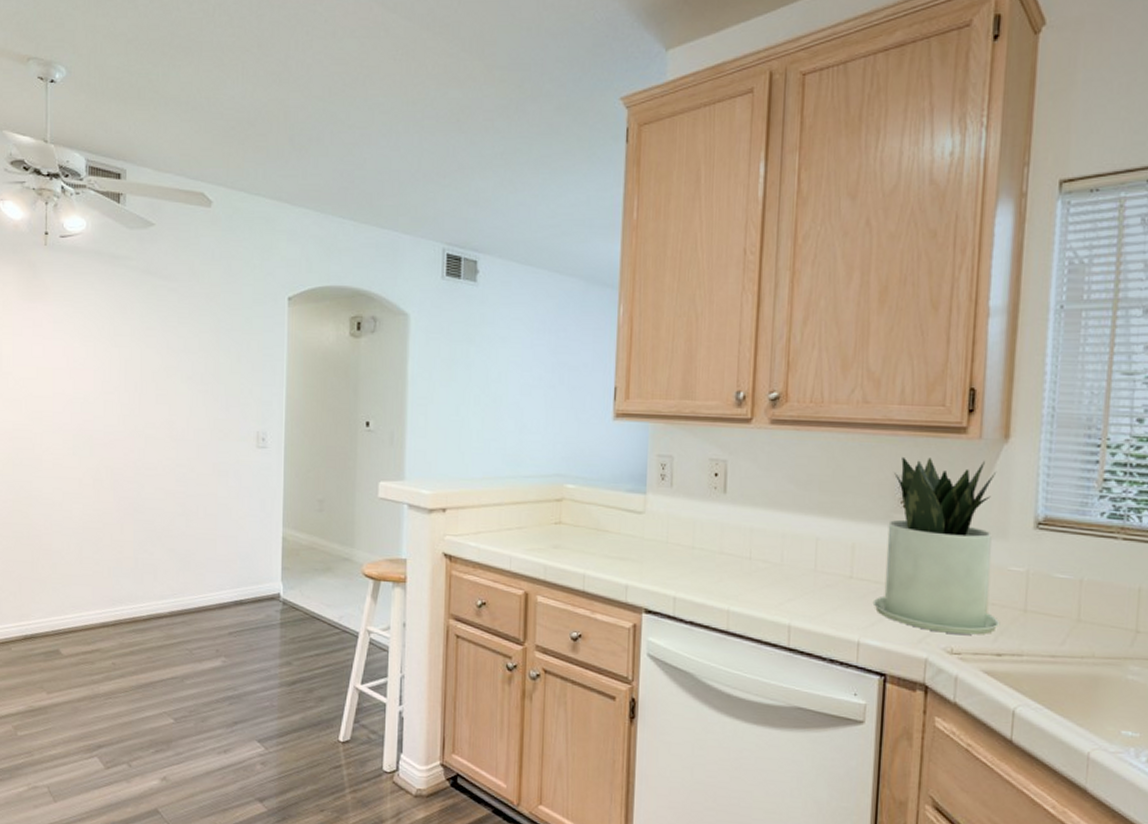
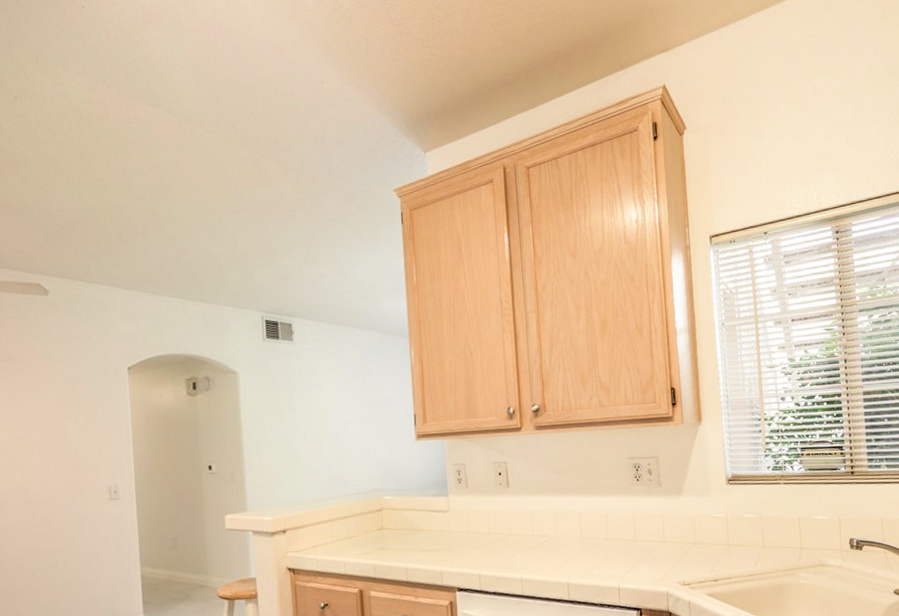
planter: present [872,456,1001,635] -> none [625,439,714,571]

